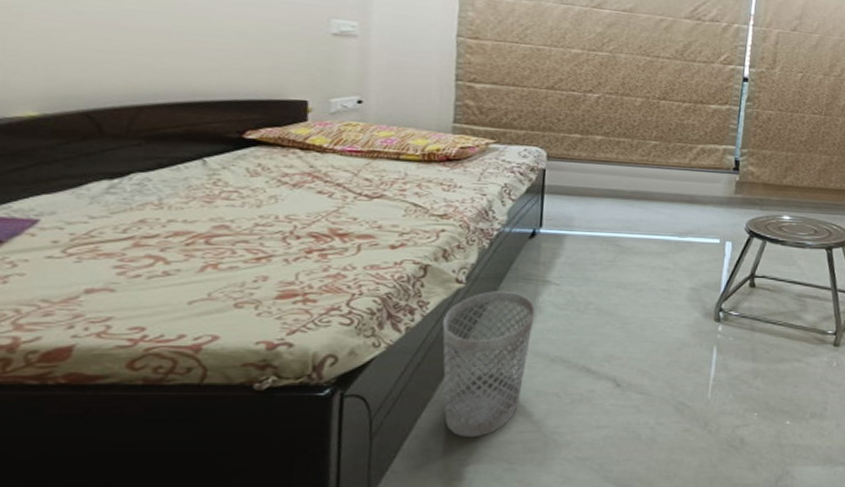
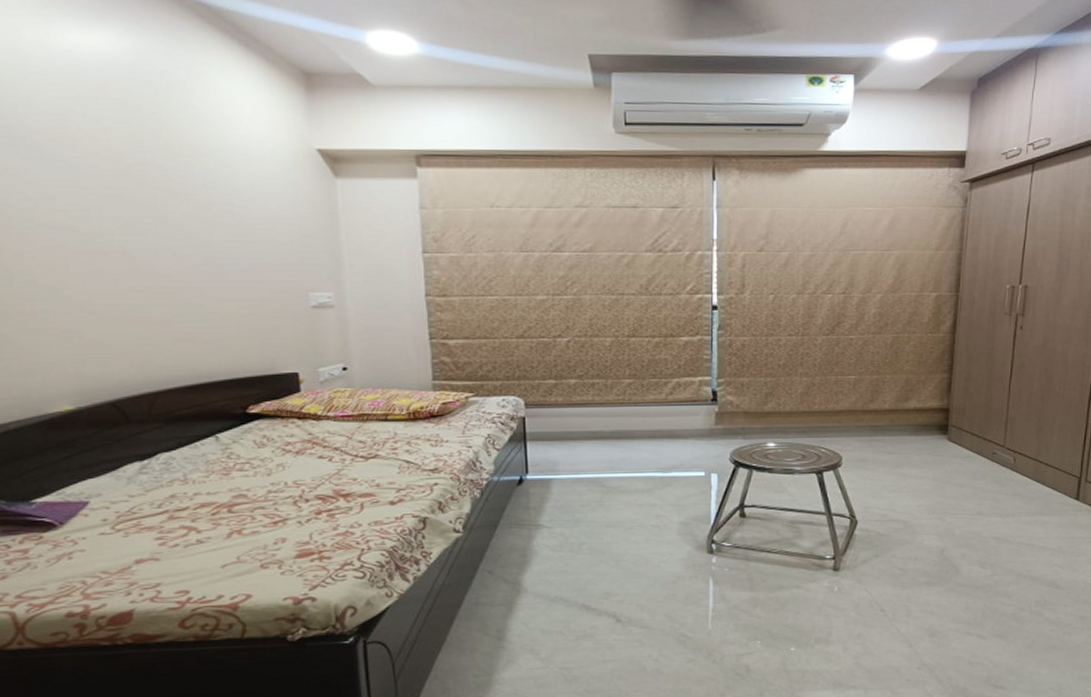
wastebasket: present [442,291,536,438] -> none [447,537,531,677]

